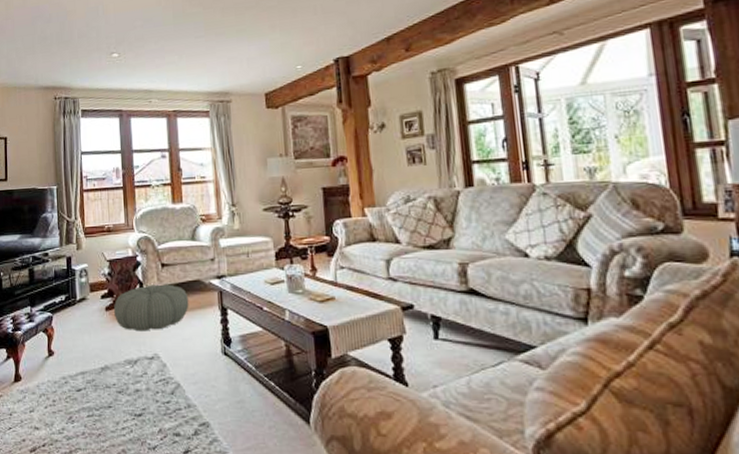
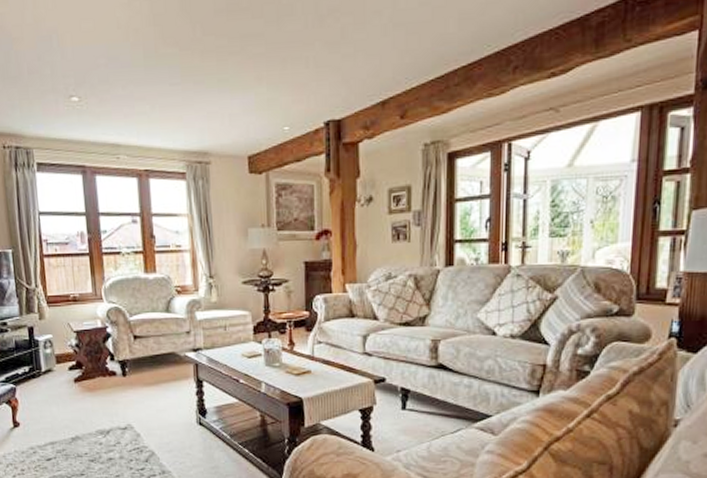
pouf: present [113,284,189,332] -> none [82,356,164,403]

